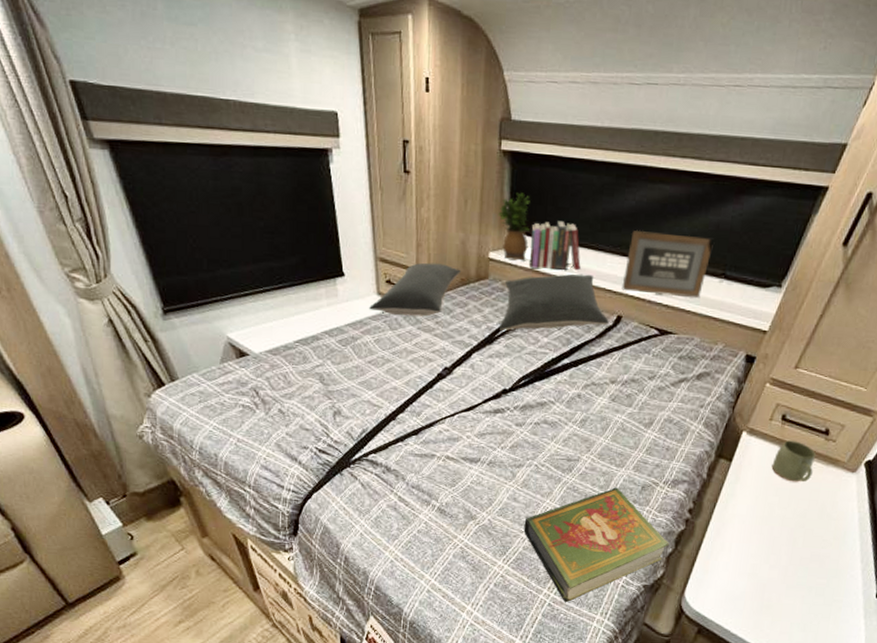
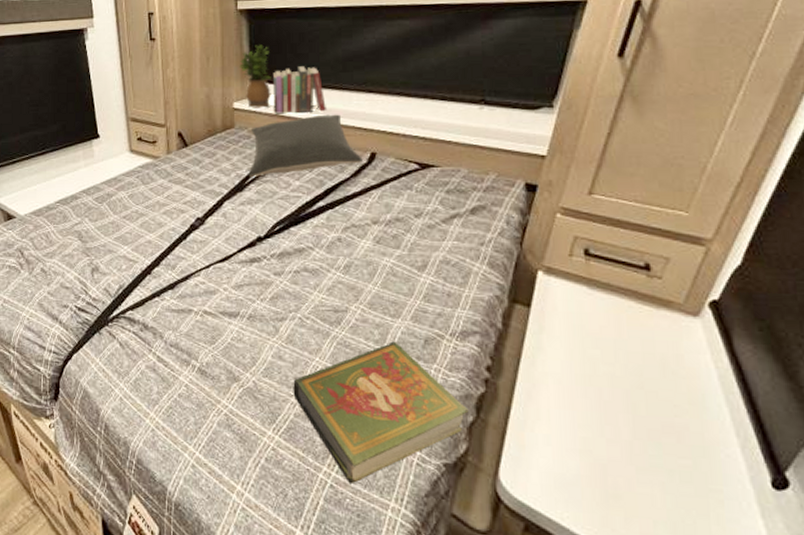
pillow: present [369,262,461,317] -> none [123,118,207,169]
picture frame: present [621,229,714,299] -> none [372,65,466,129]
mug: present [771,440,816,482] -> none [583,279,640,331]

